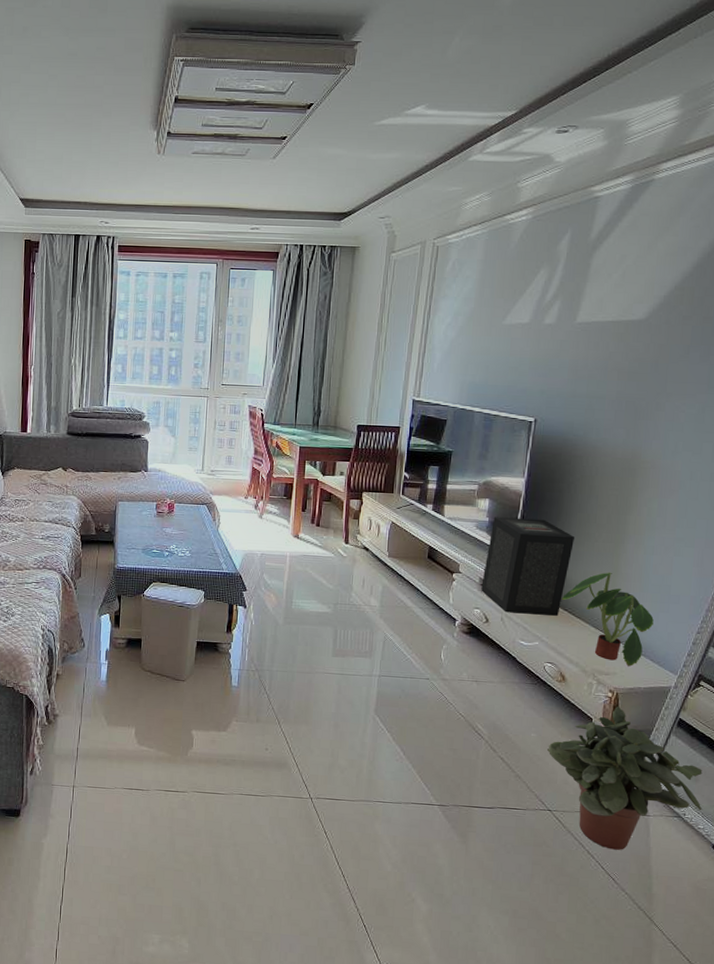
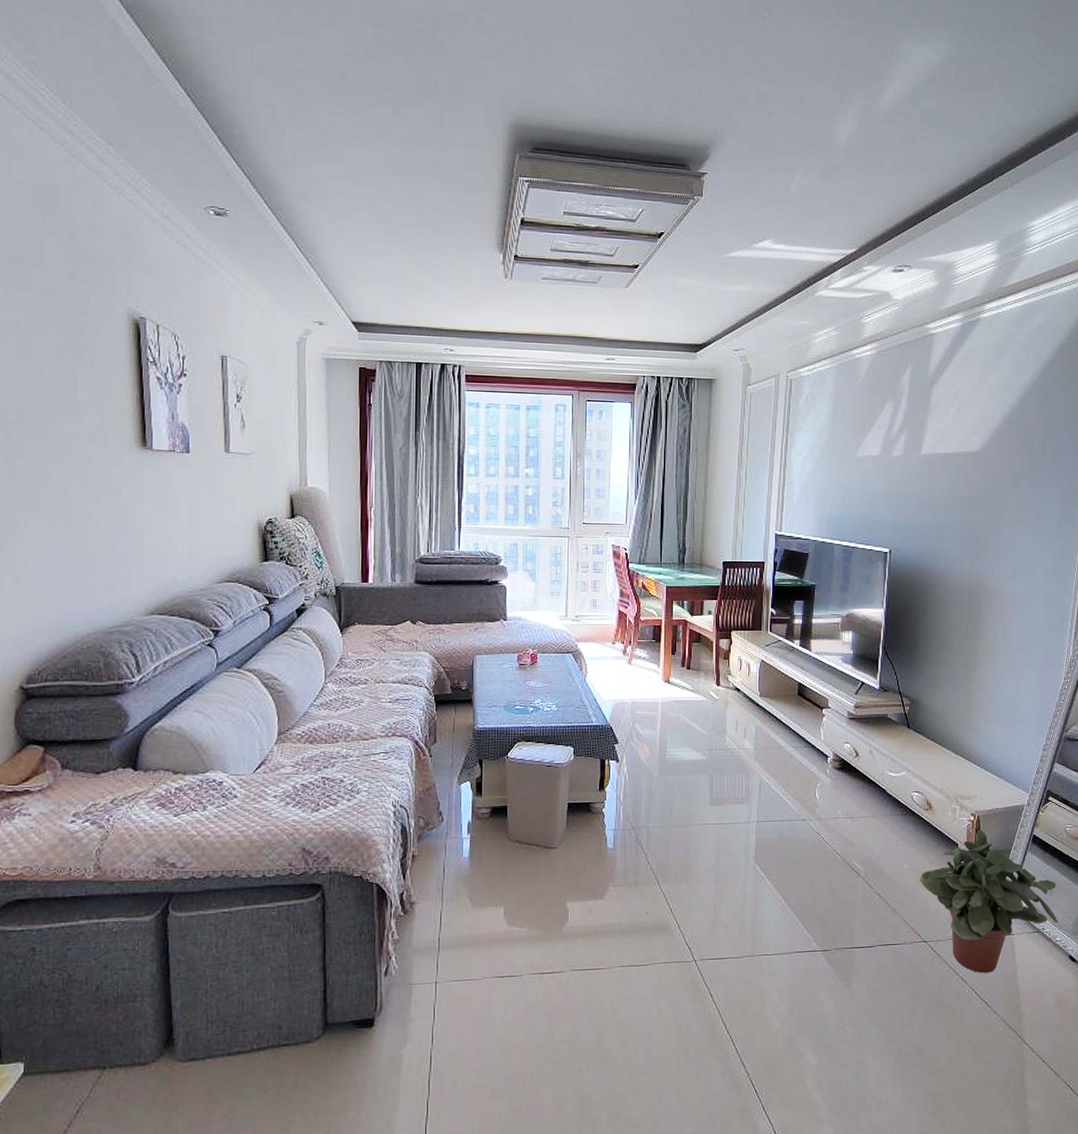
speaker: present [481,517,574,616] -> none [850,649,931,745]
plant: present [561,572,654,666] -> none [923,697,1005,788]

